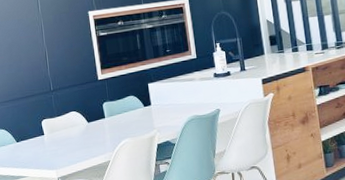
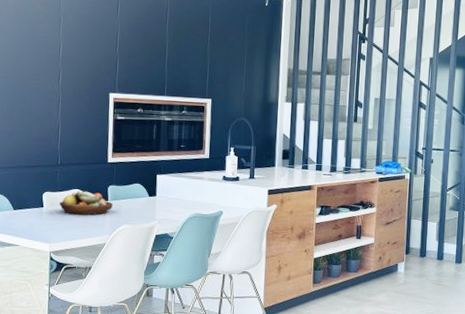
fruit bowl: none [59,111,111,138] -> present [59,190,114,215]

